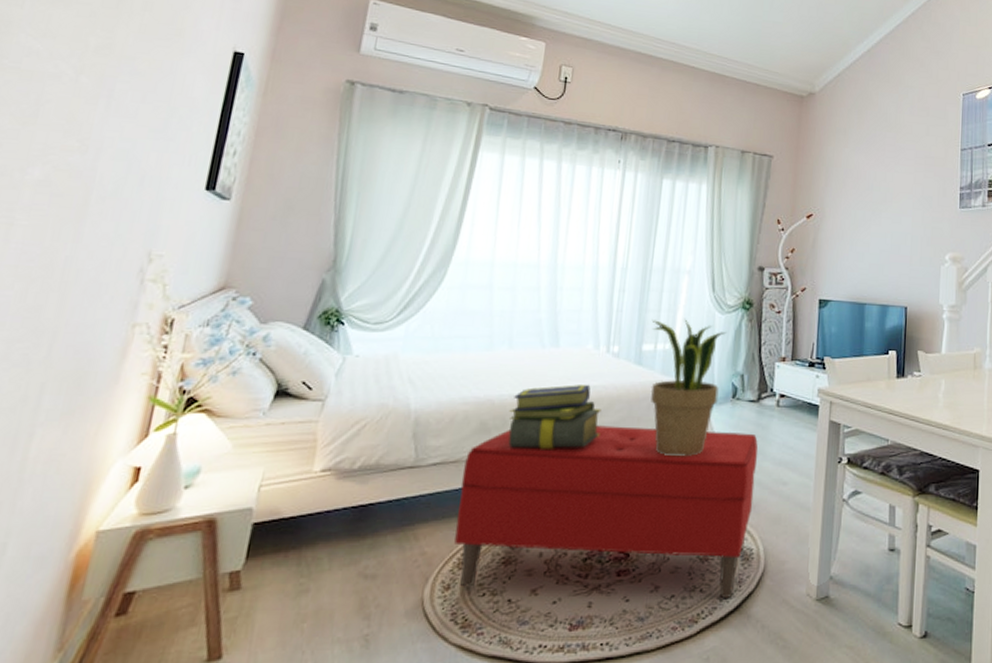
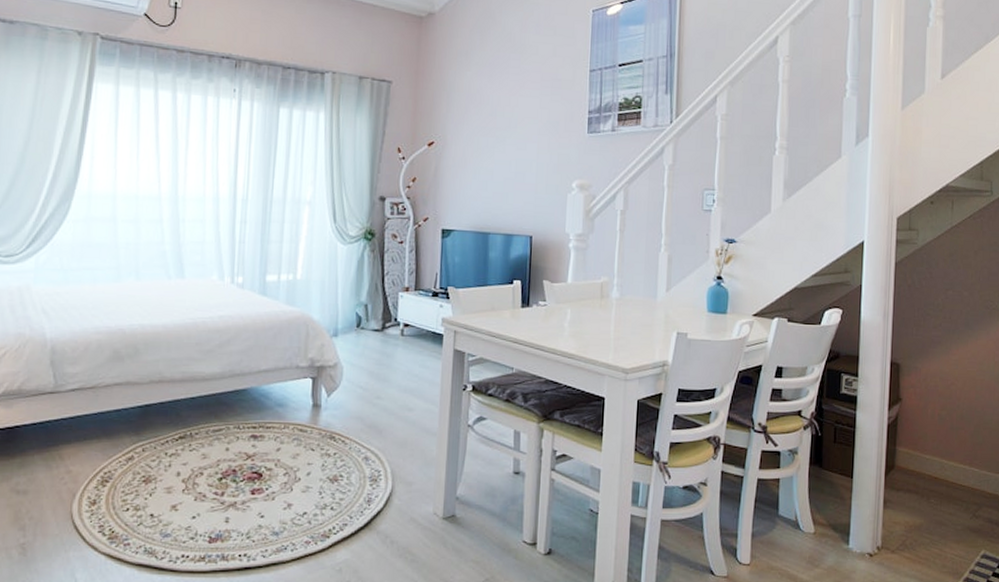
bench: present [454,425,758,598] -> none [97,353,384,515]
stack of books: present [508,384,602,451] -> none [140,314,229,378]
potted plant: present [650,319,726,457] -> none [274,250,349,384]

